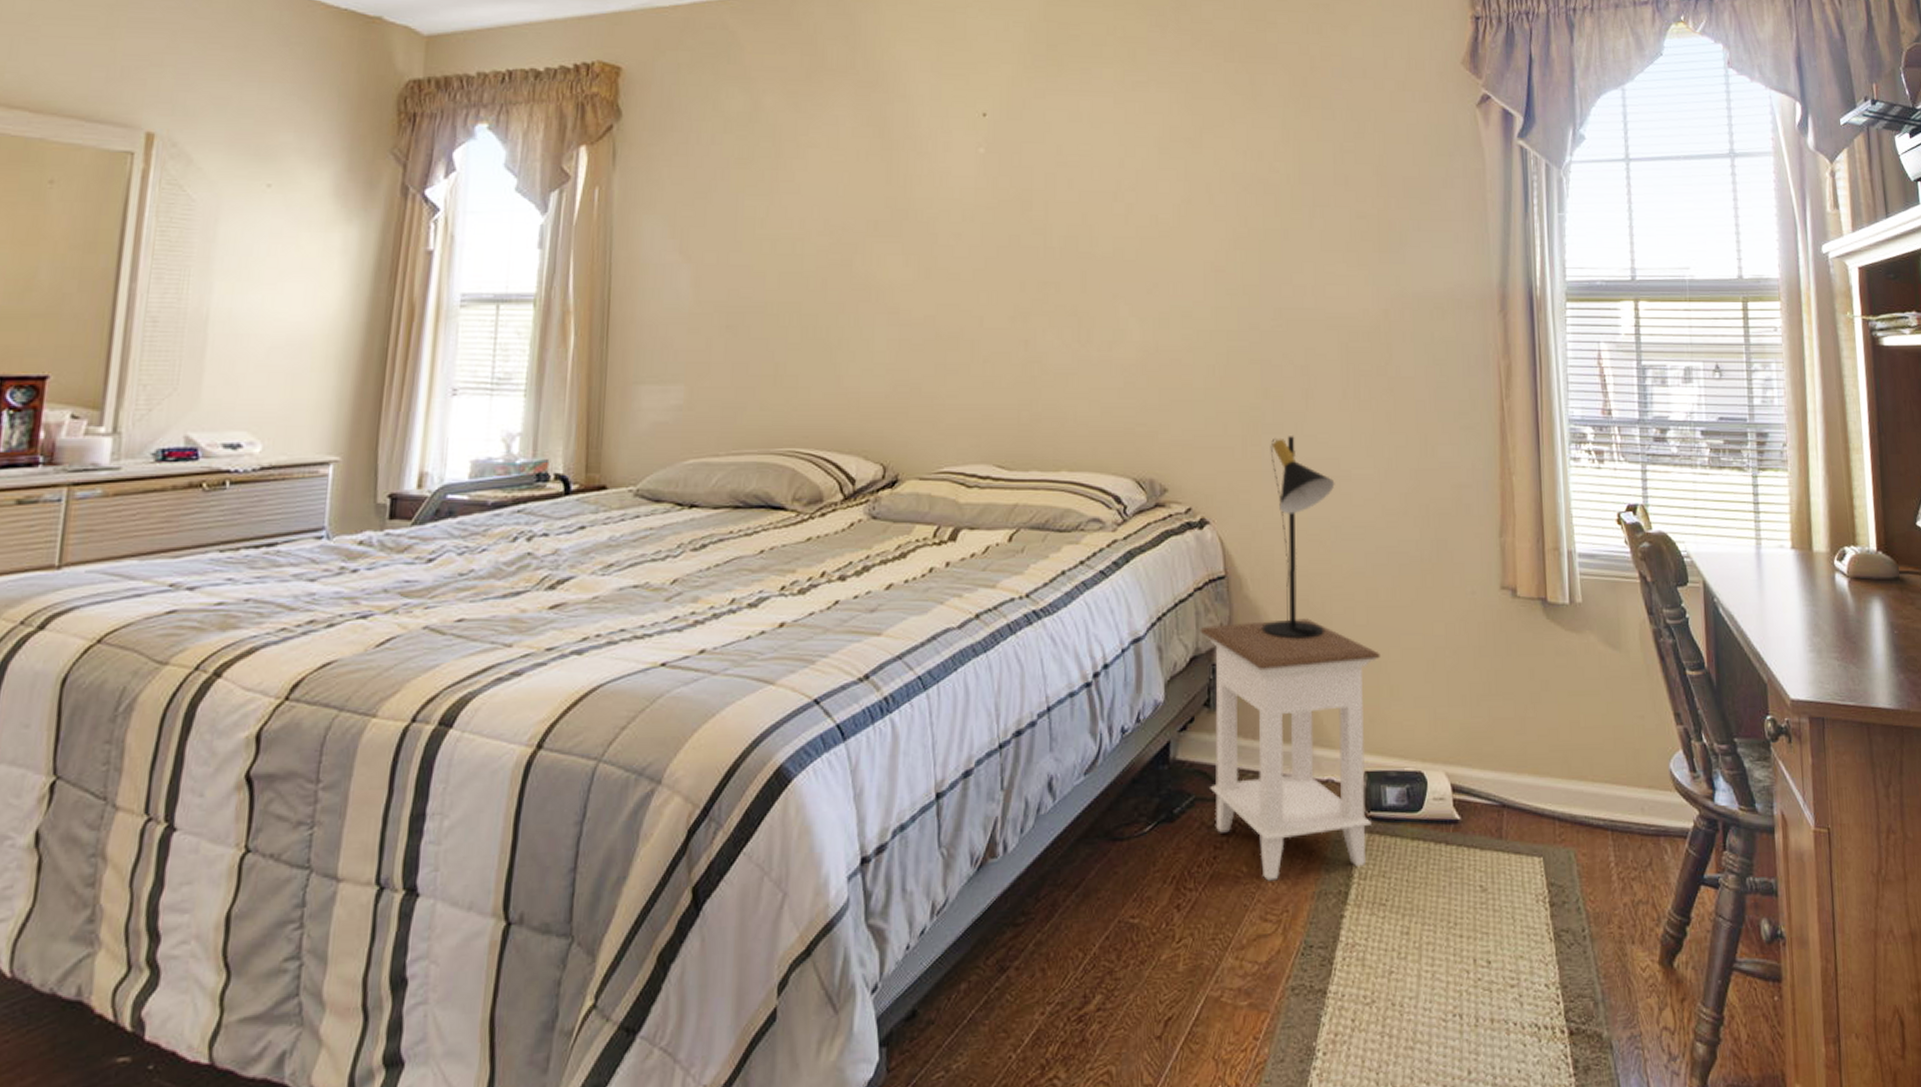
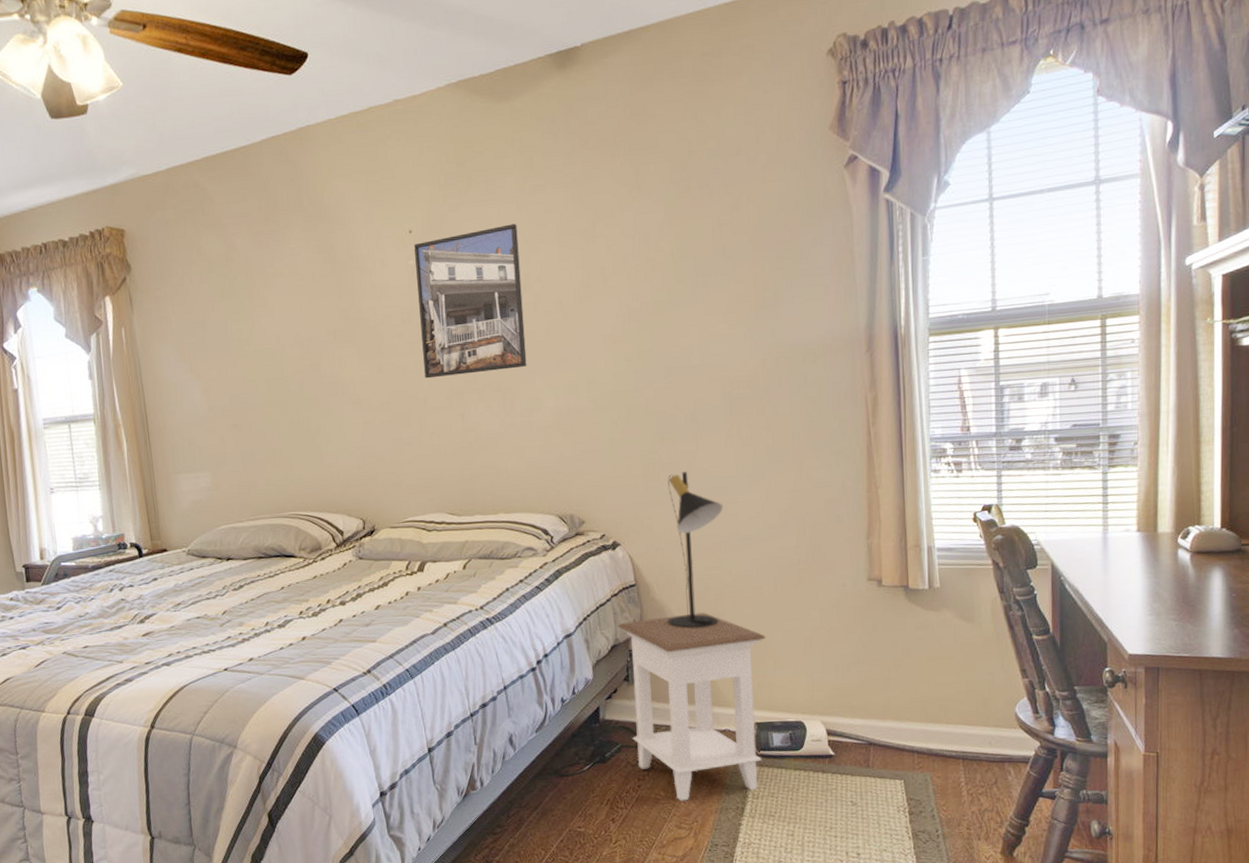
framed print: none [984,121,1112,292] -> present [414,224,527,379]

